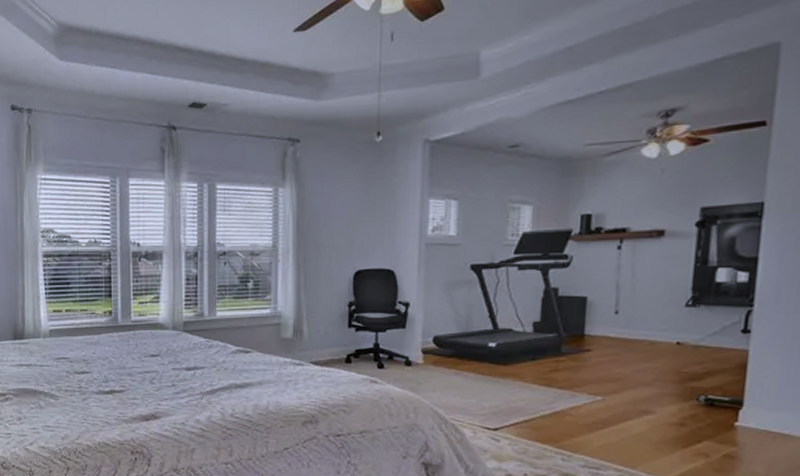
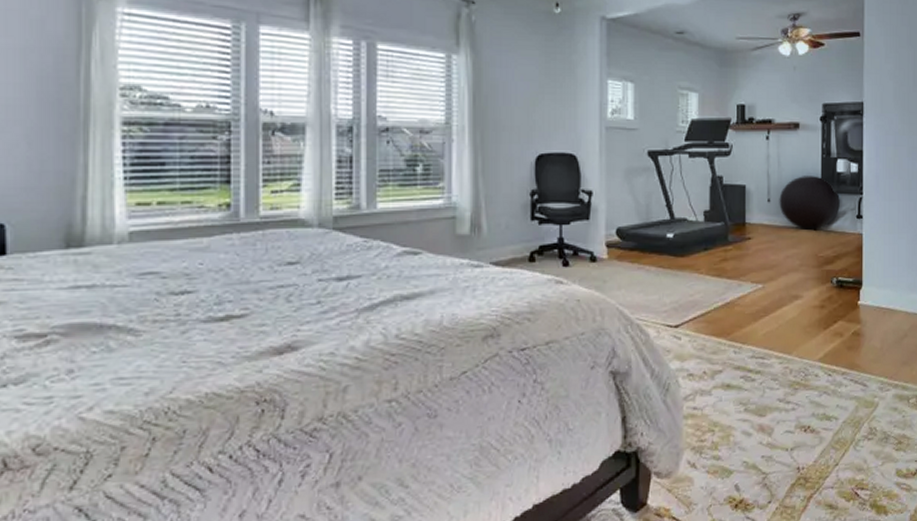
exercise ball: none [630,286,718,343] -> present [779,176,840,230]

